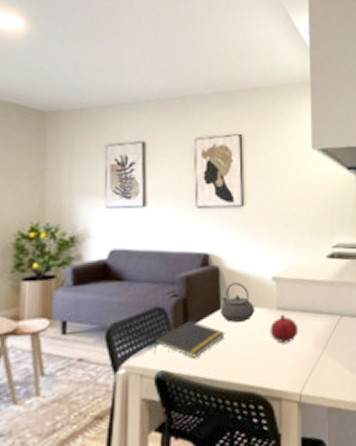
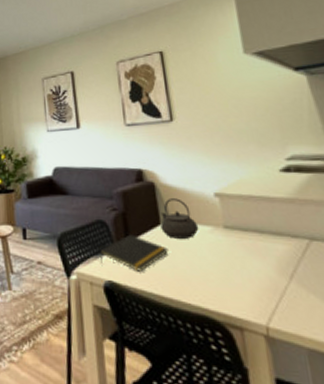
fruit: present [270,314,299,344] -> none [218,233,255,266]

